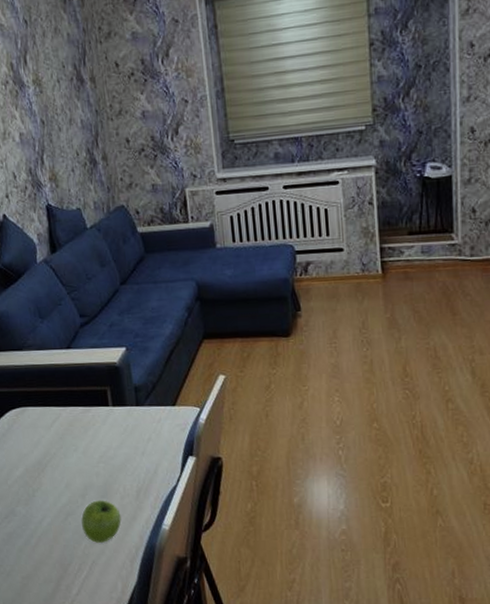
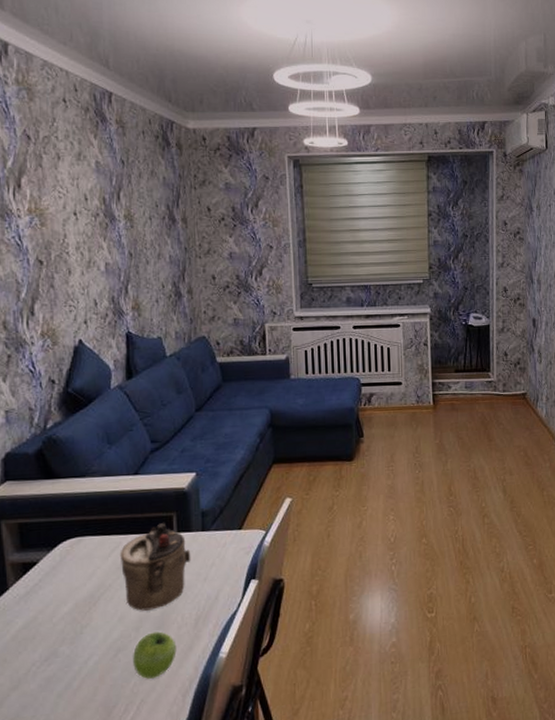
teapot: none [60,397,128,480] -> present [120,523,191,611]

